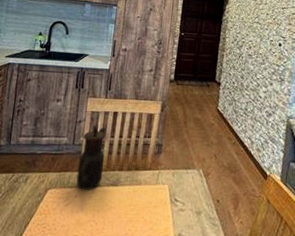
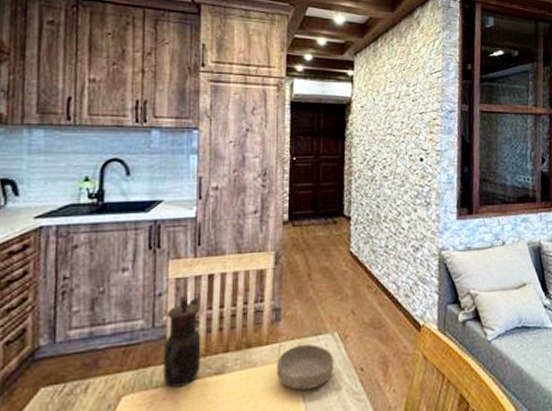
bowl: none [155,174,198,209] -> present [277,344,335,390]

